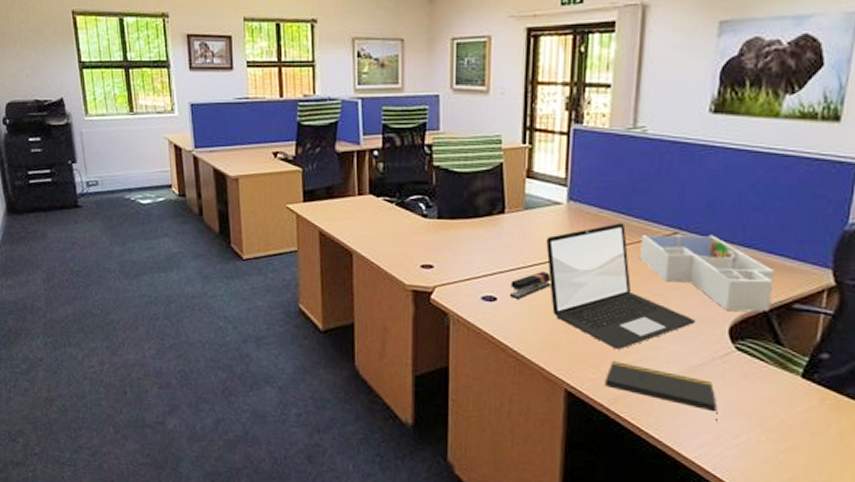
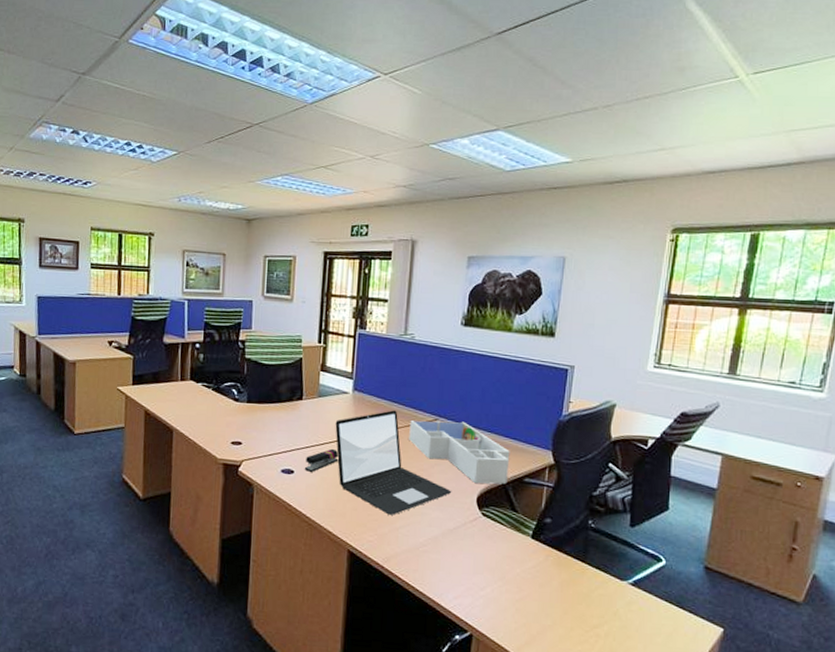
notepad: present [605,361,718,424] -> none [380,525,469,578]

